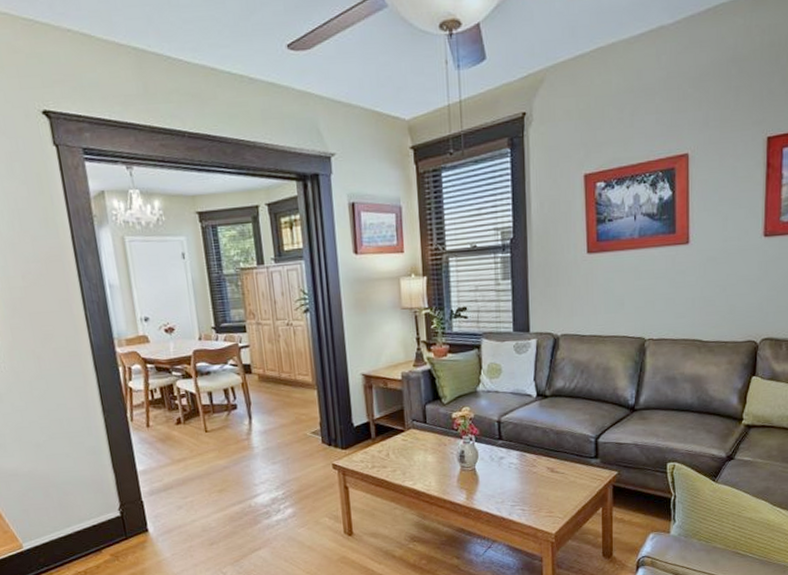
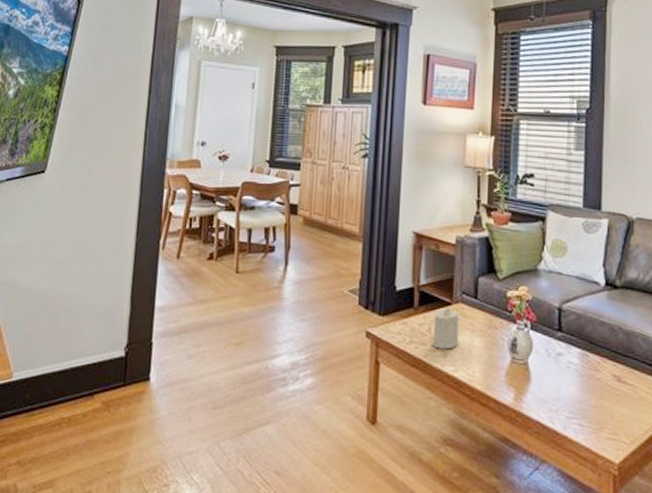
candle: none [391,434,415,469] -> present [432,307,459,350]

